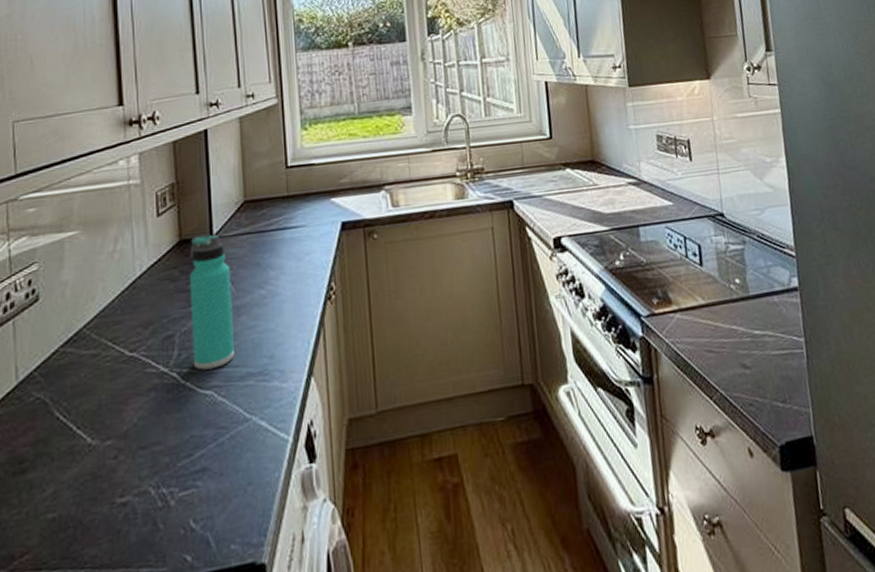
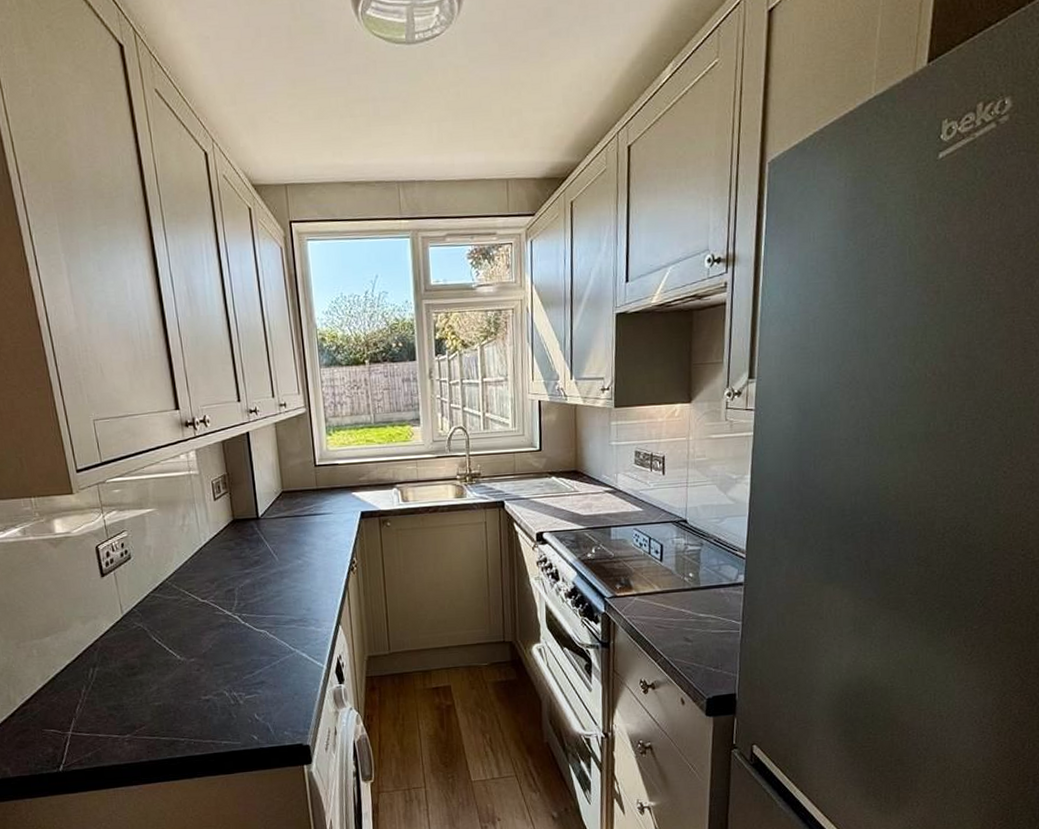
thermos bottle: present [189,234,234,370] -> none [242,516,280,615]

